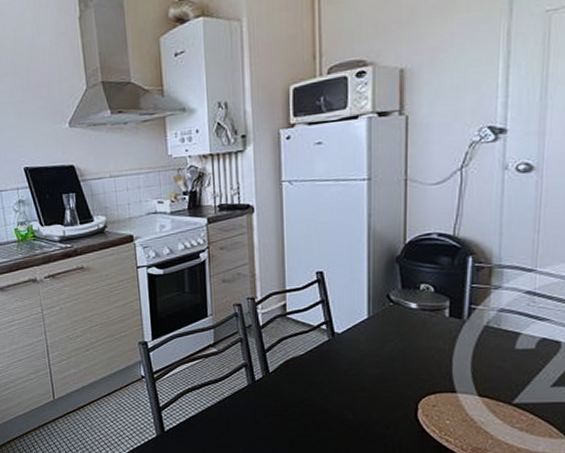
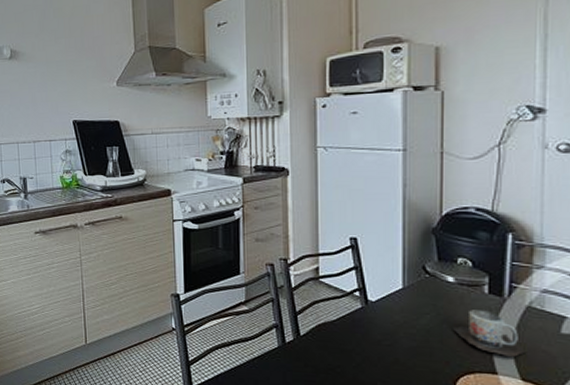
mug: none [416,333,482,375] -> present [453,310,525,357]

